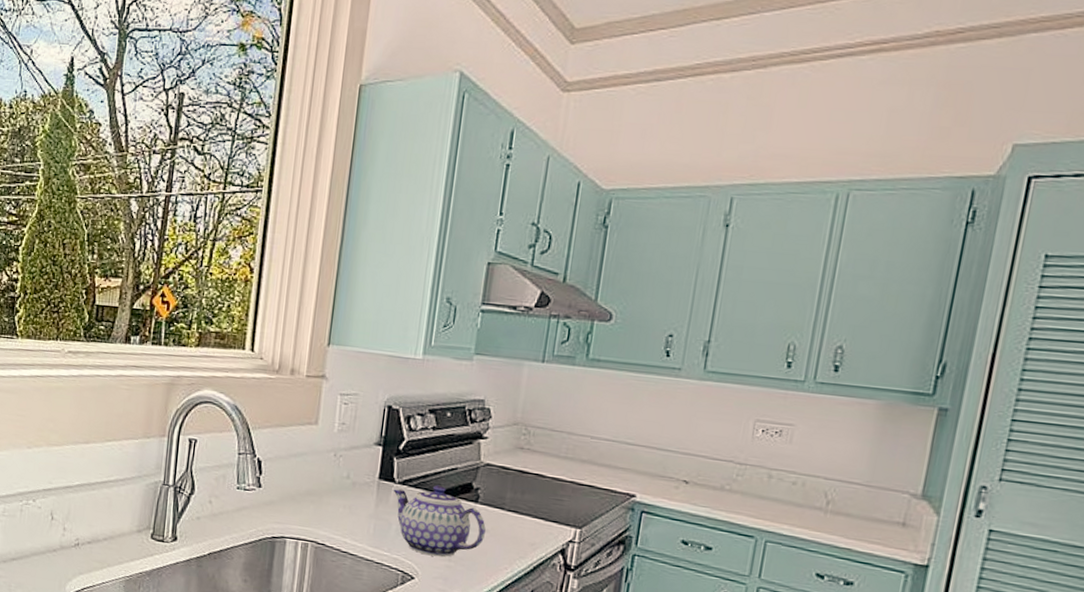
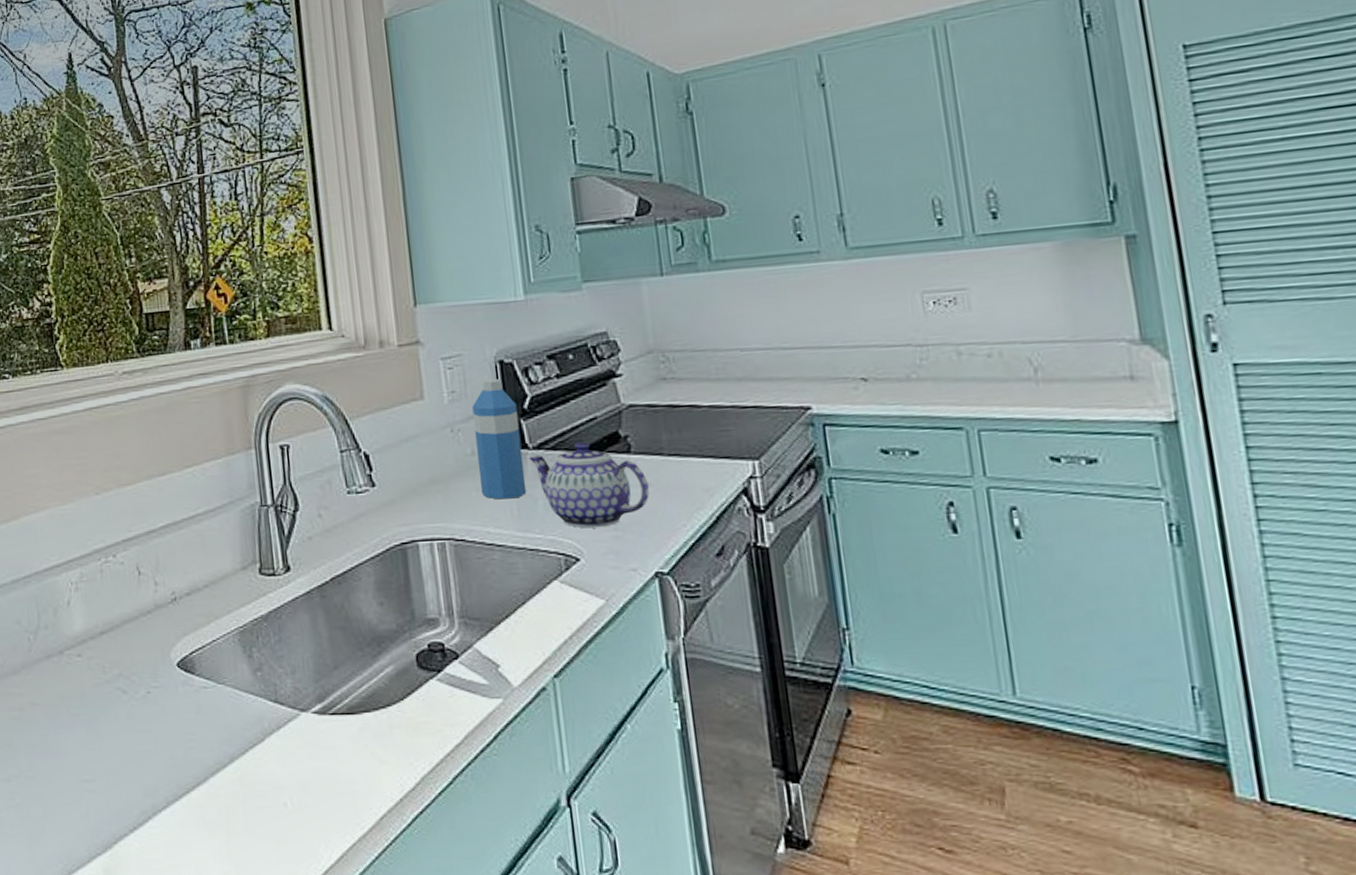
water bottle: none [347,419,394,520] -> present [472,379,527,499]

